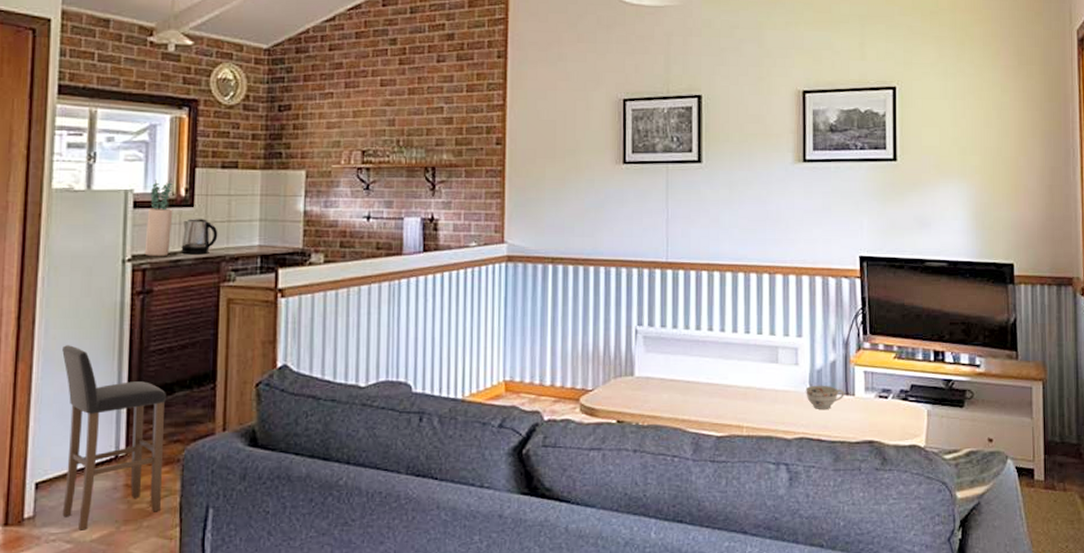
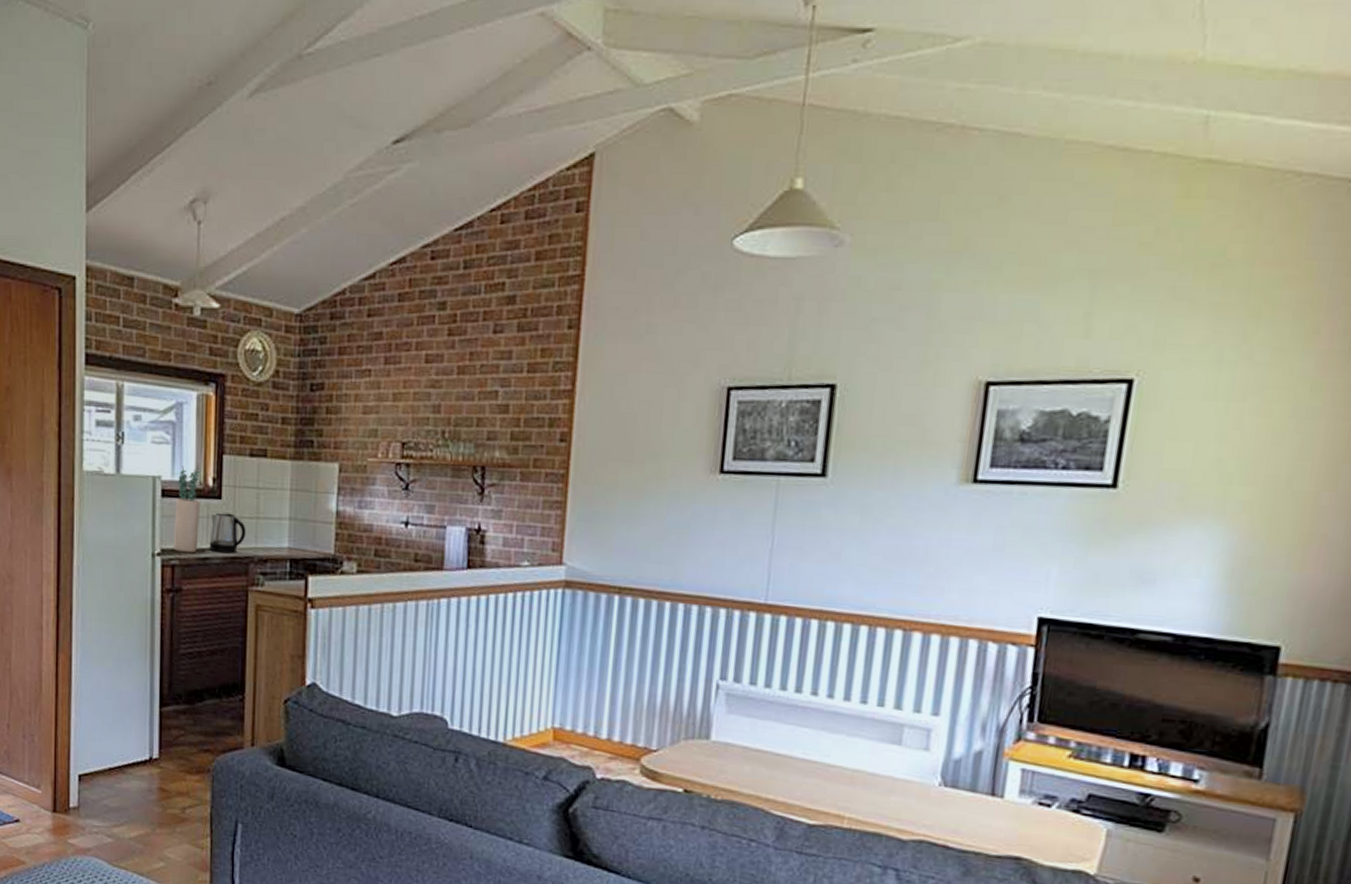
bar stool: present [62,345,166,531] -> none [98,639,196,827]
teacup: present [806,385,844,409] -> none [934,778,989,810]

